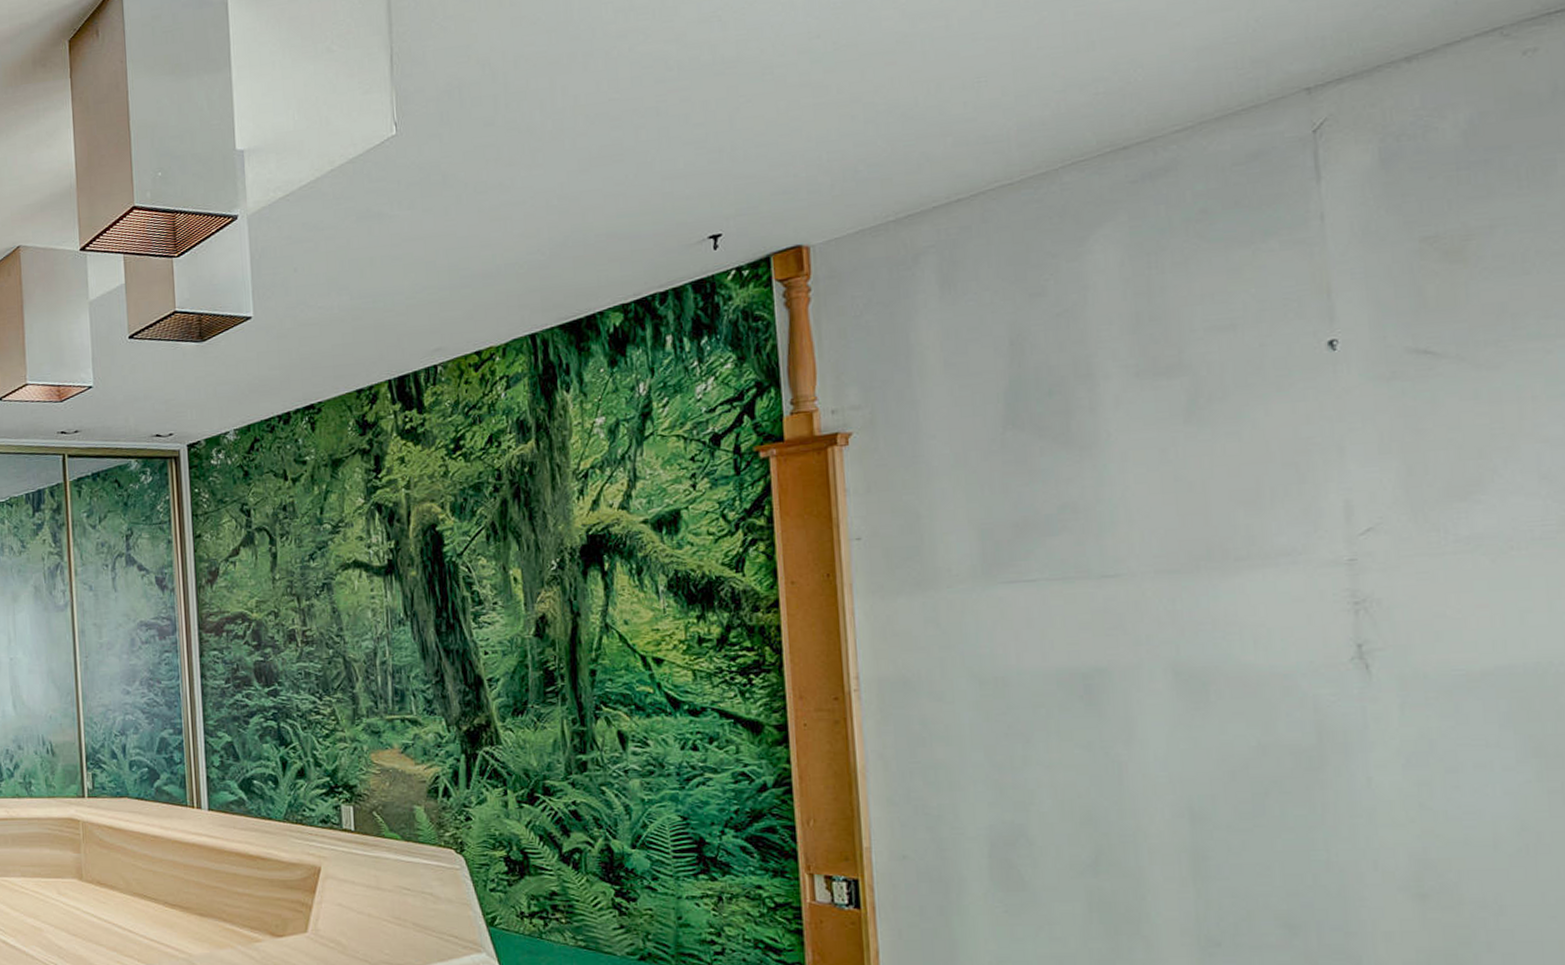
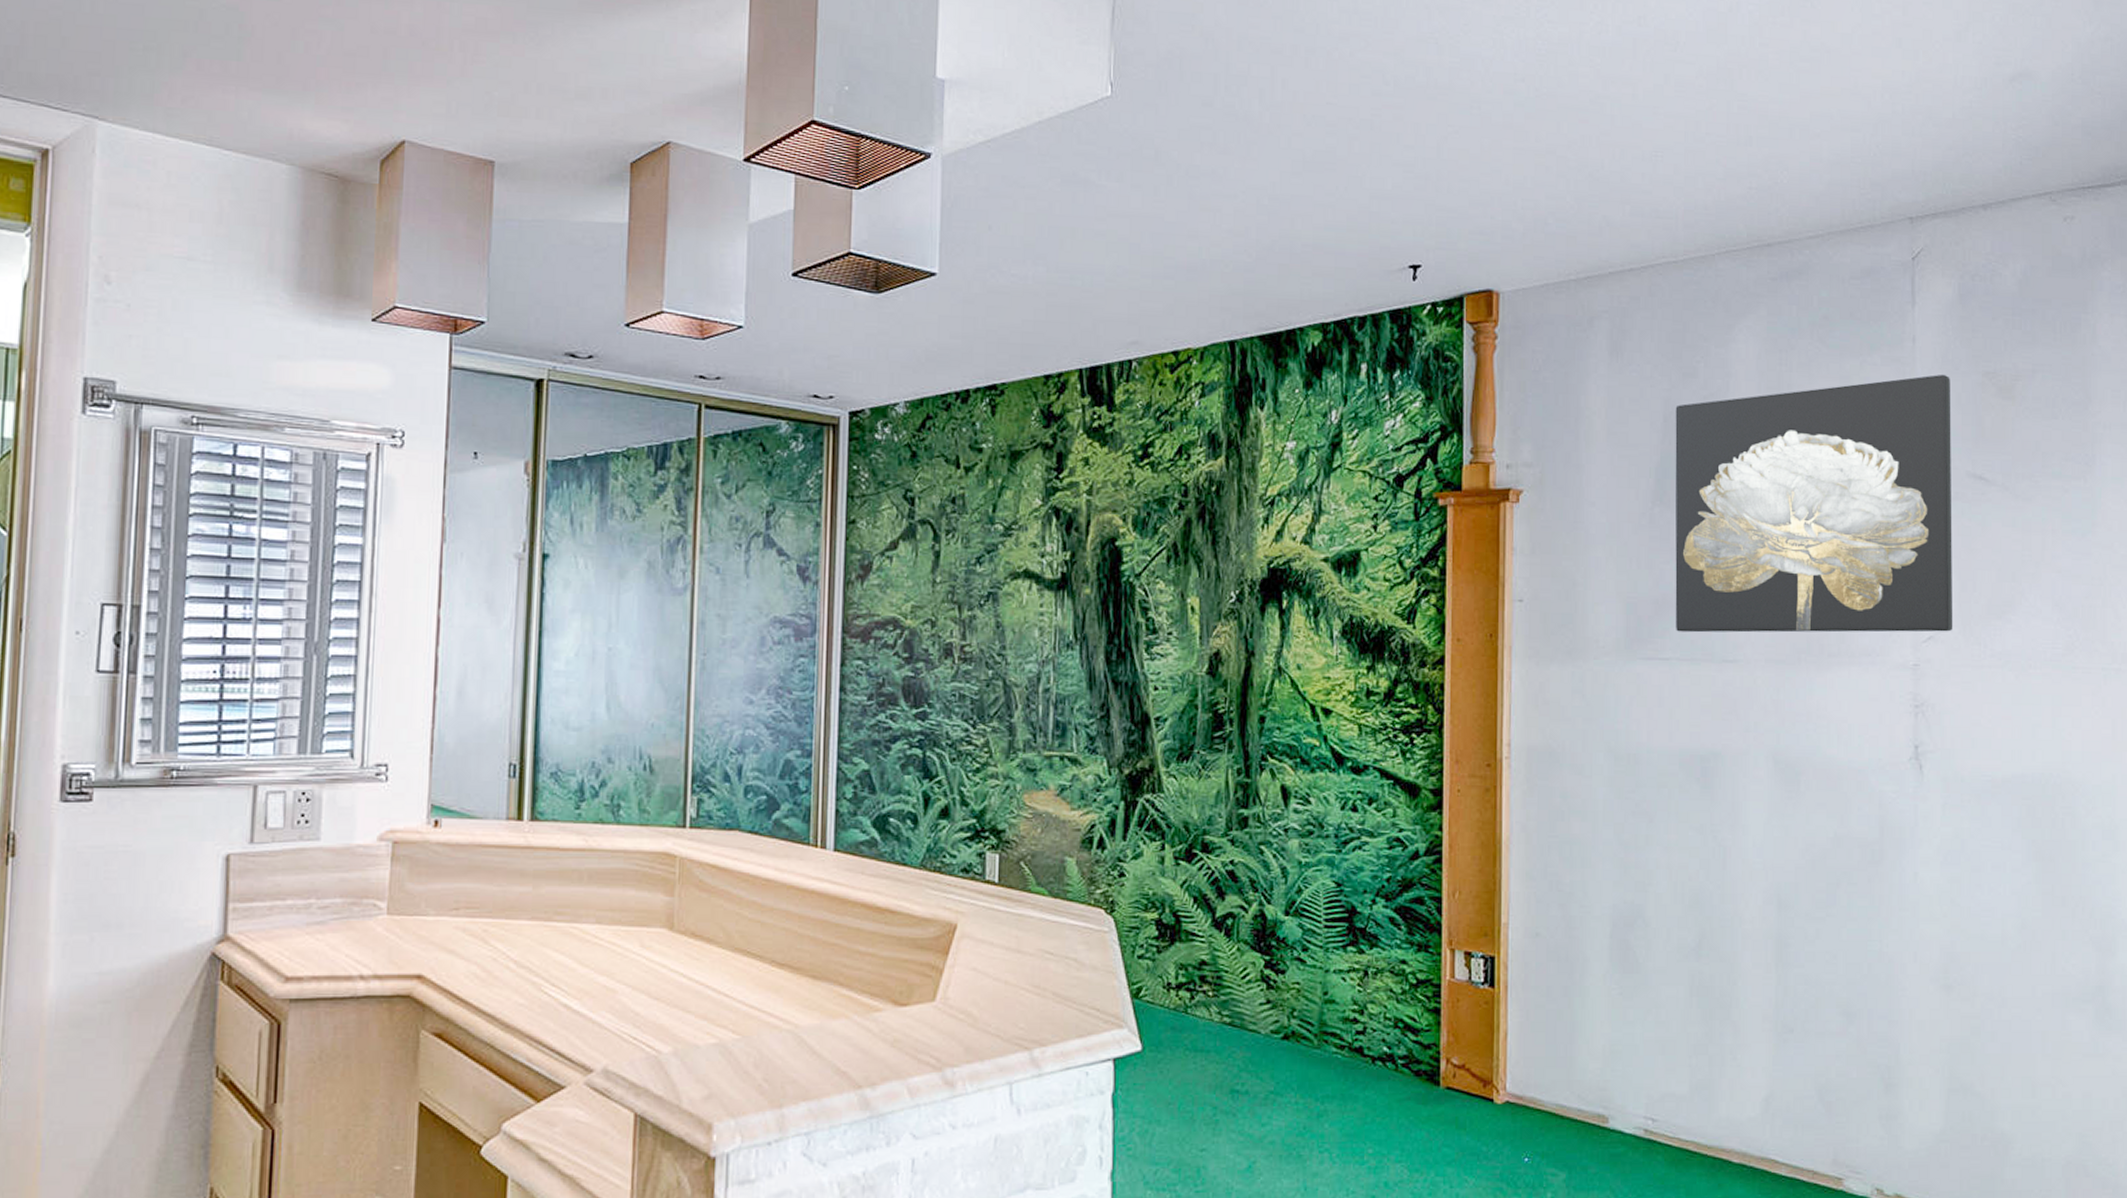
wall art: none [1023,247,1400,553] -> present [1675,374,1953,633]

